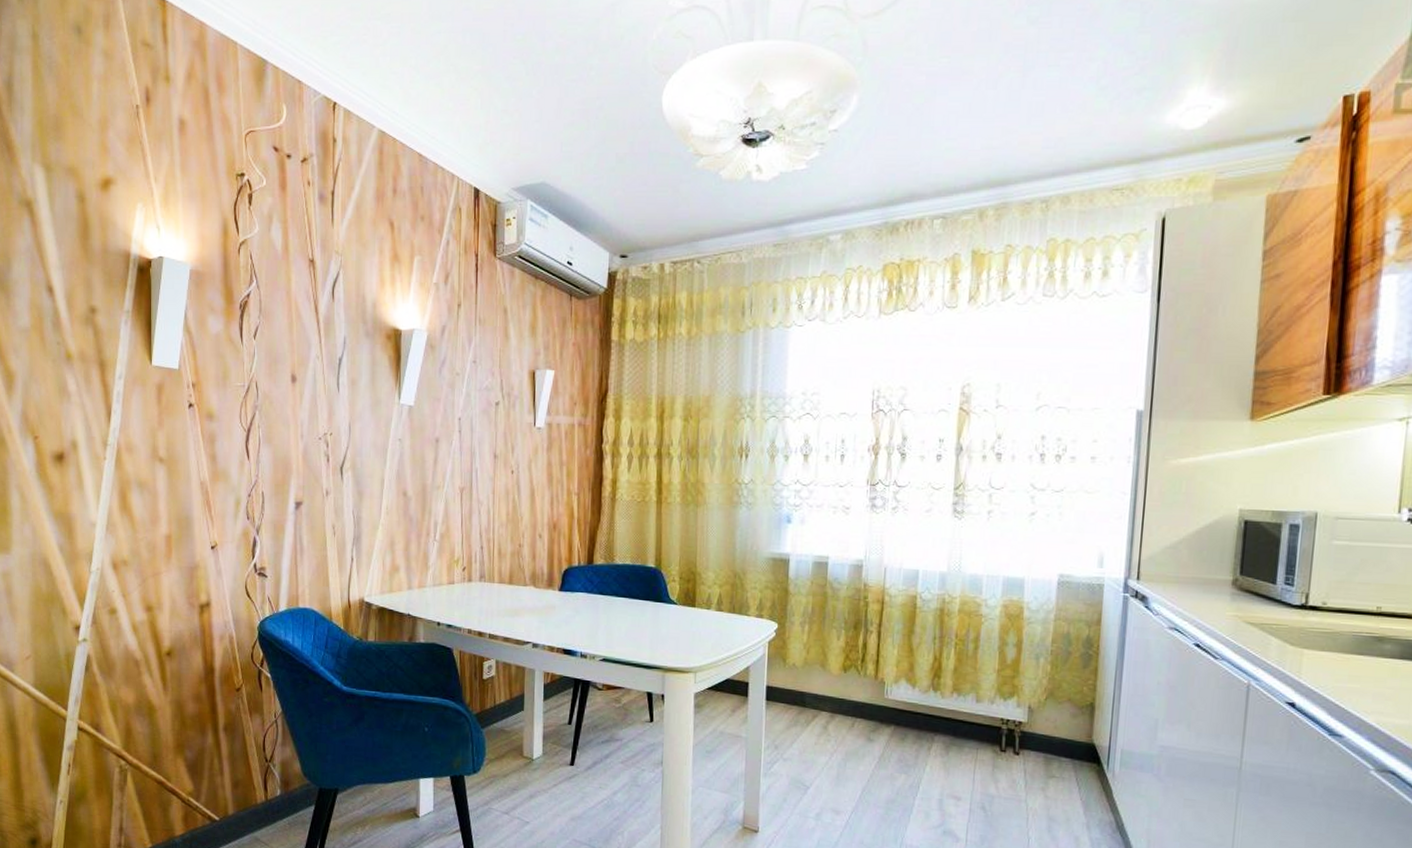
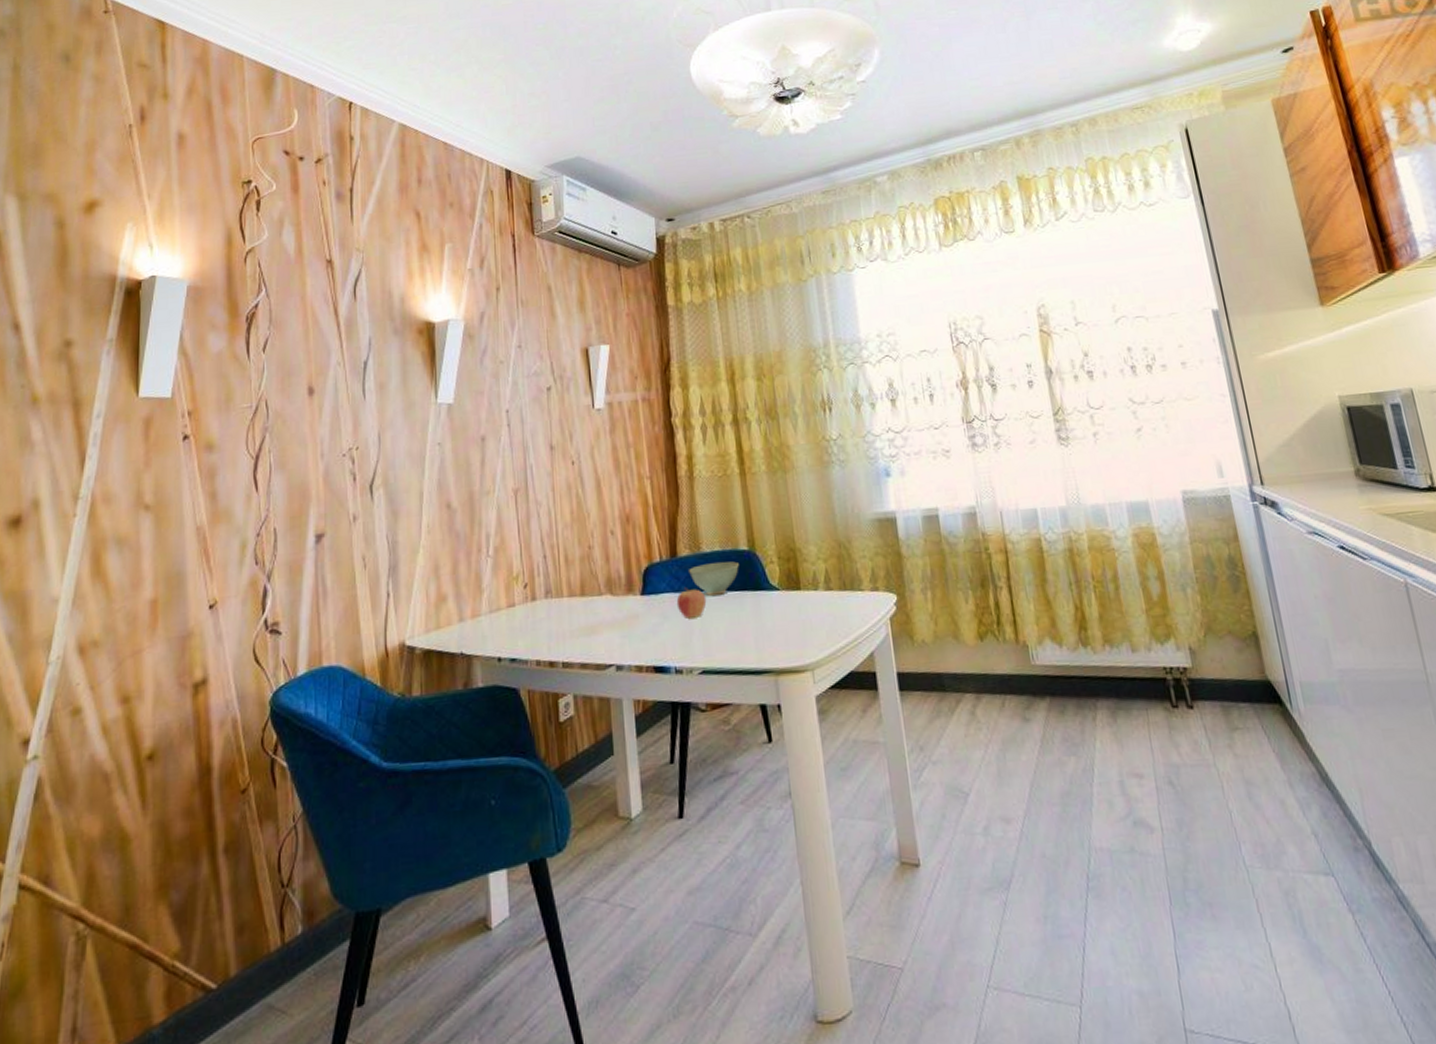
fruit: none [588,591,614,616] -> present [676,588,707,619]
bowl: none [602,573,645,601] -> present [689,561,739,596]

